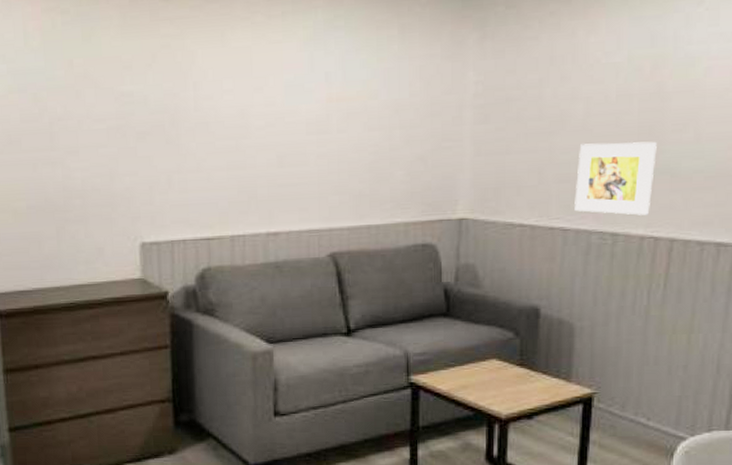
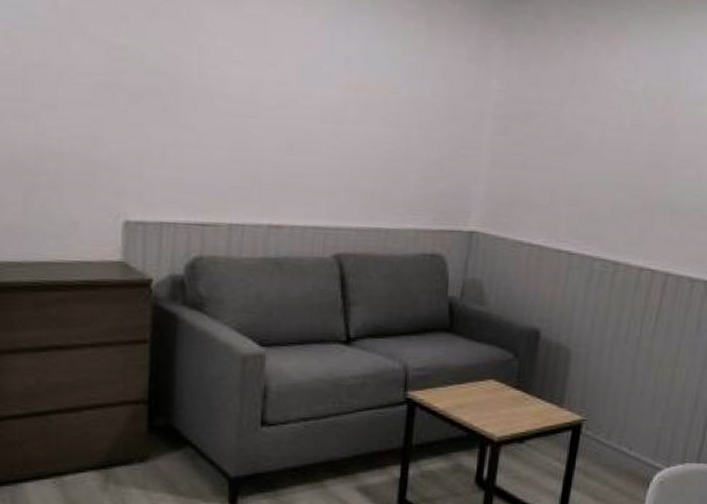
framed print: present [574,141,657,216] -> none [581,169,662,247]

